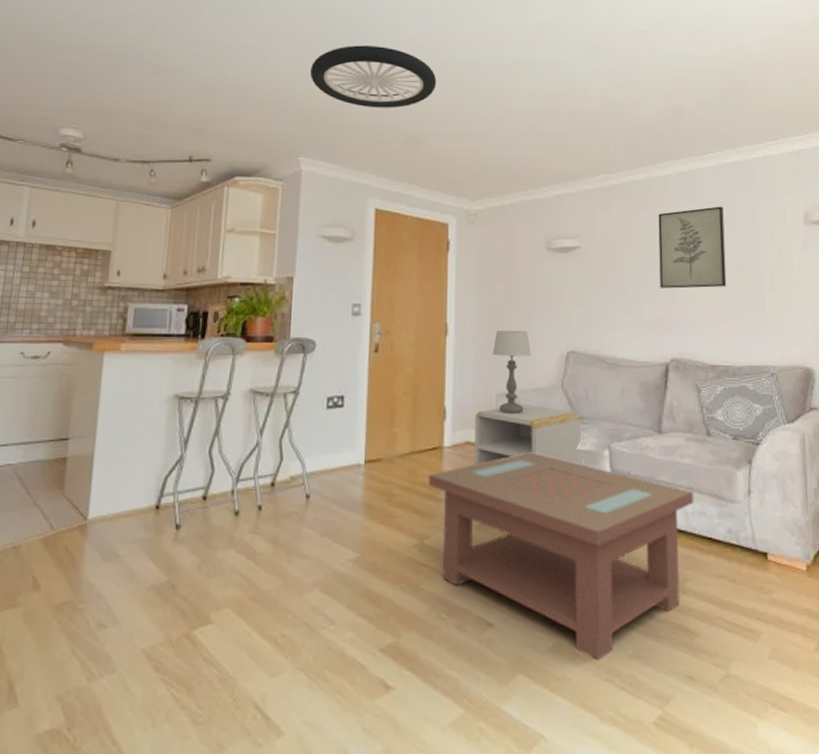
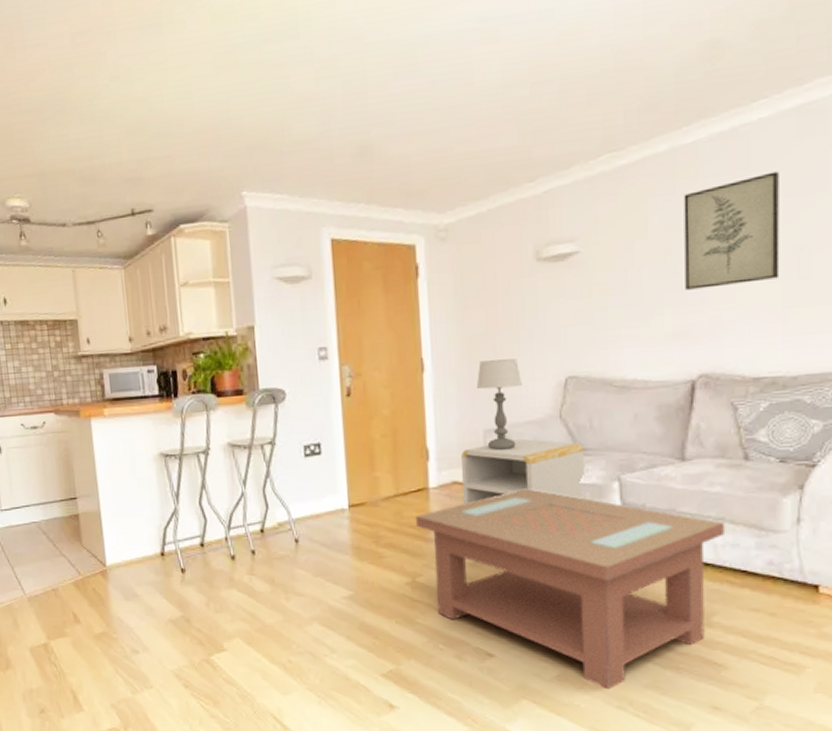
ceiling light: present [309,45,437,109] -> none [239,36,388,119]

